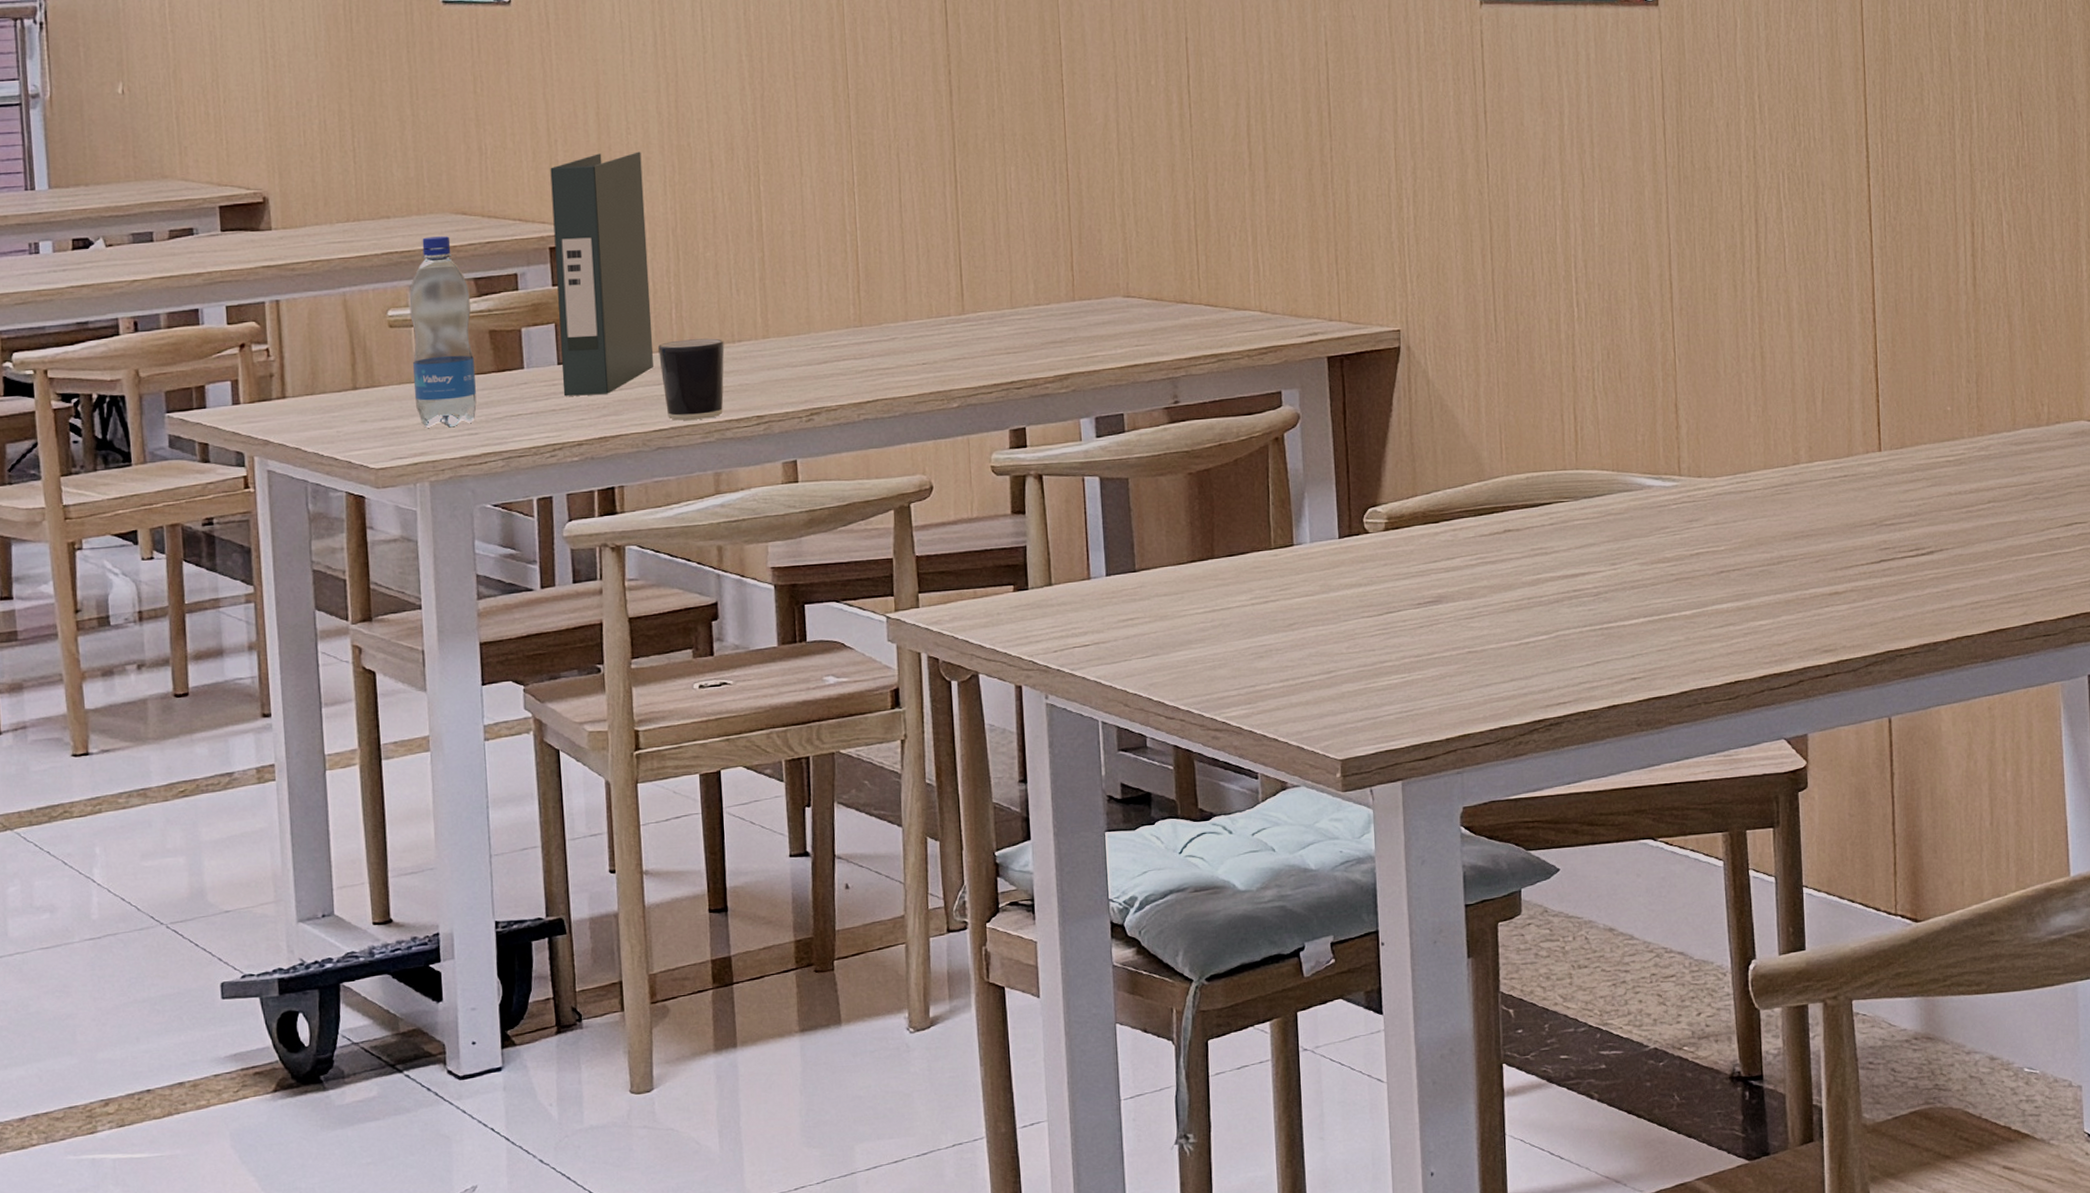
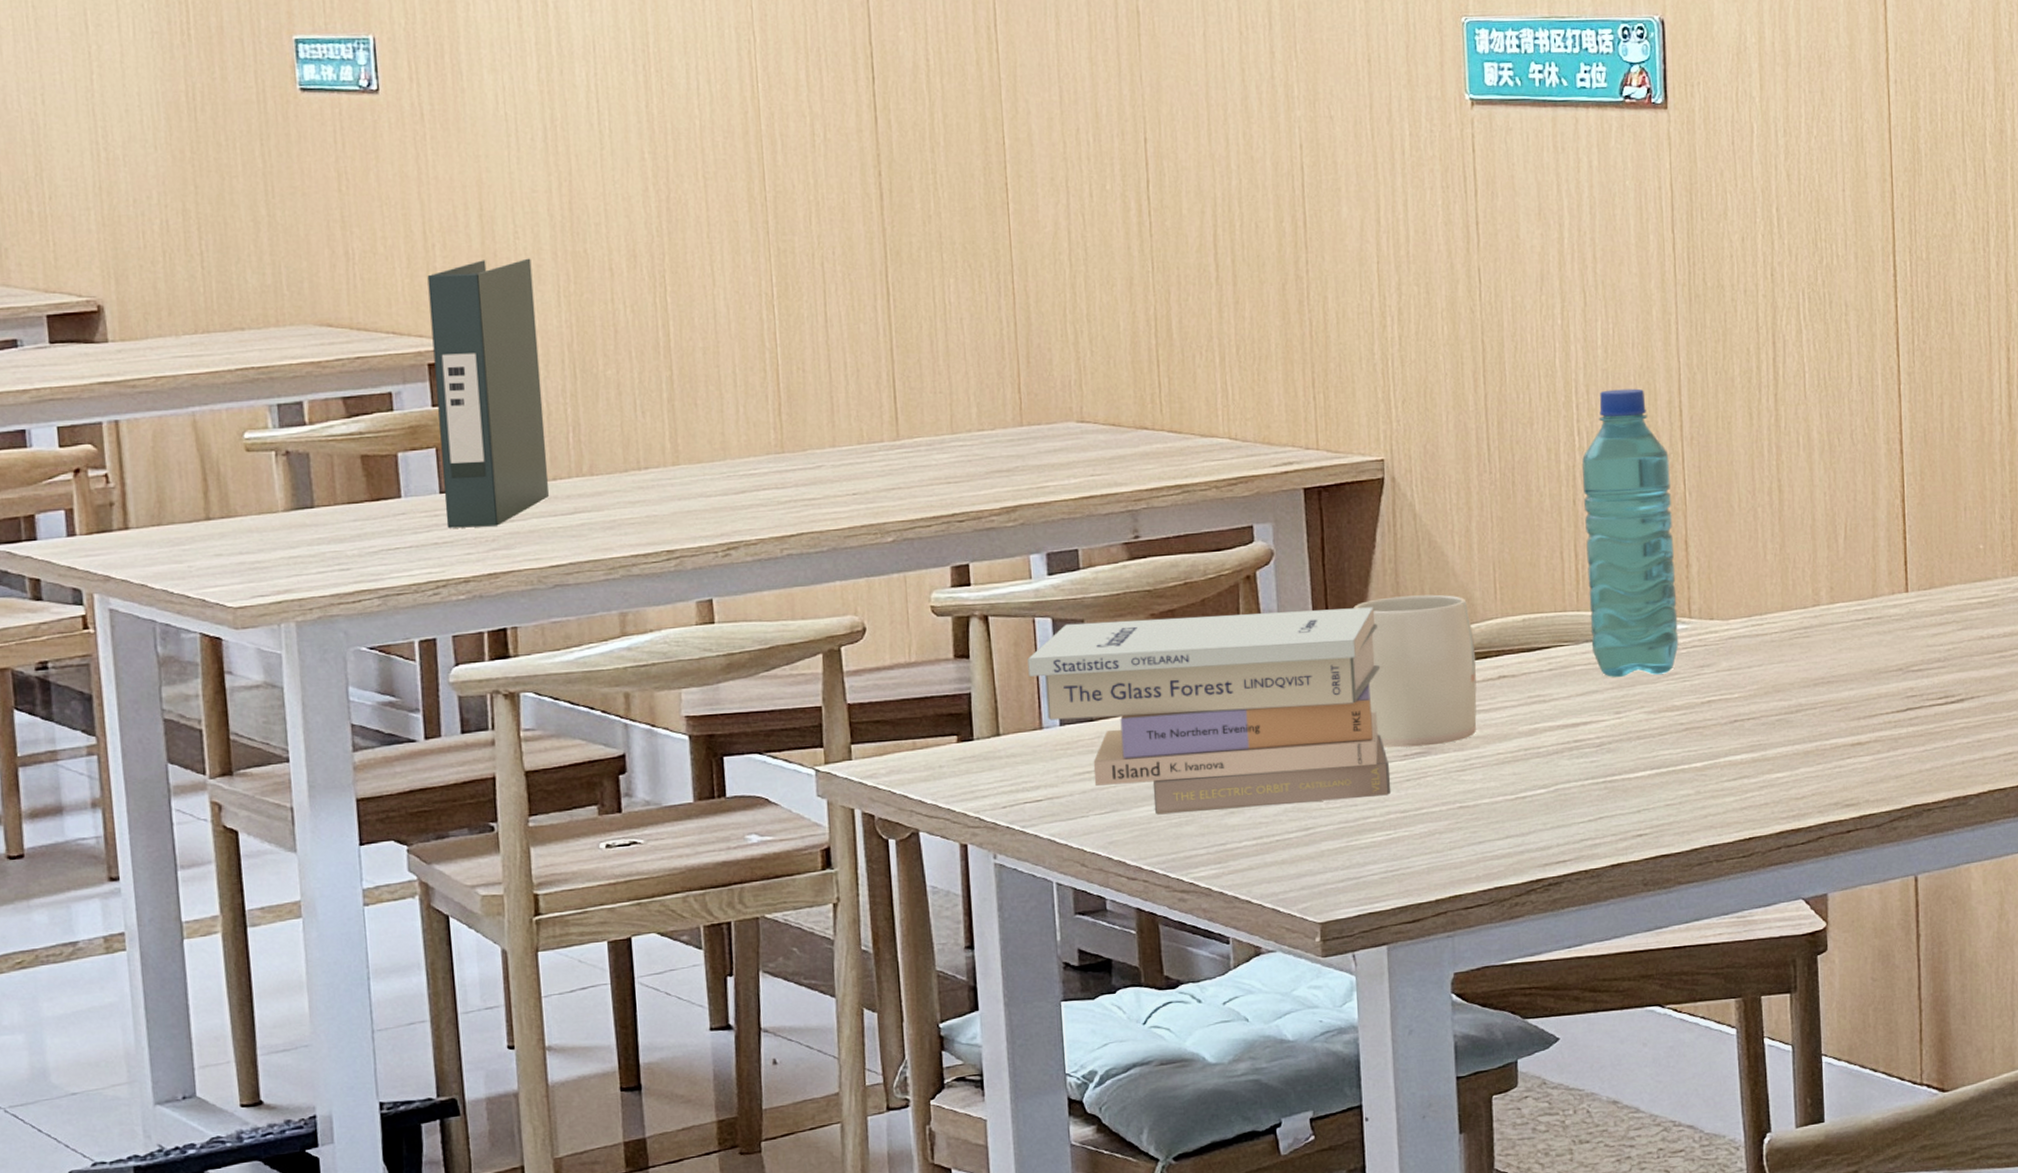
bottle: present [409,236,477,428] -> none [268,350,348,563]
mug: present [658,338,725,421] -> none [554,465,629,555]
books: none [1077,466,1406,659] -> present [1028,607,1391,815]
mug: none [1372,454,1484,597] -> present [1353,594,1477,748]
water bottle: none [1580,263,1670,531] -> present [1581,388,1679,677]

